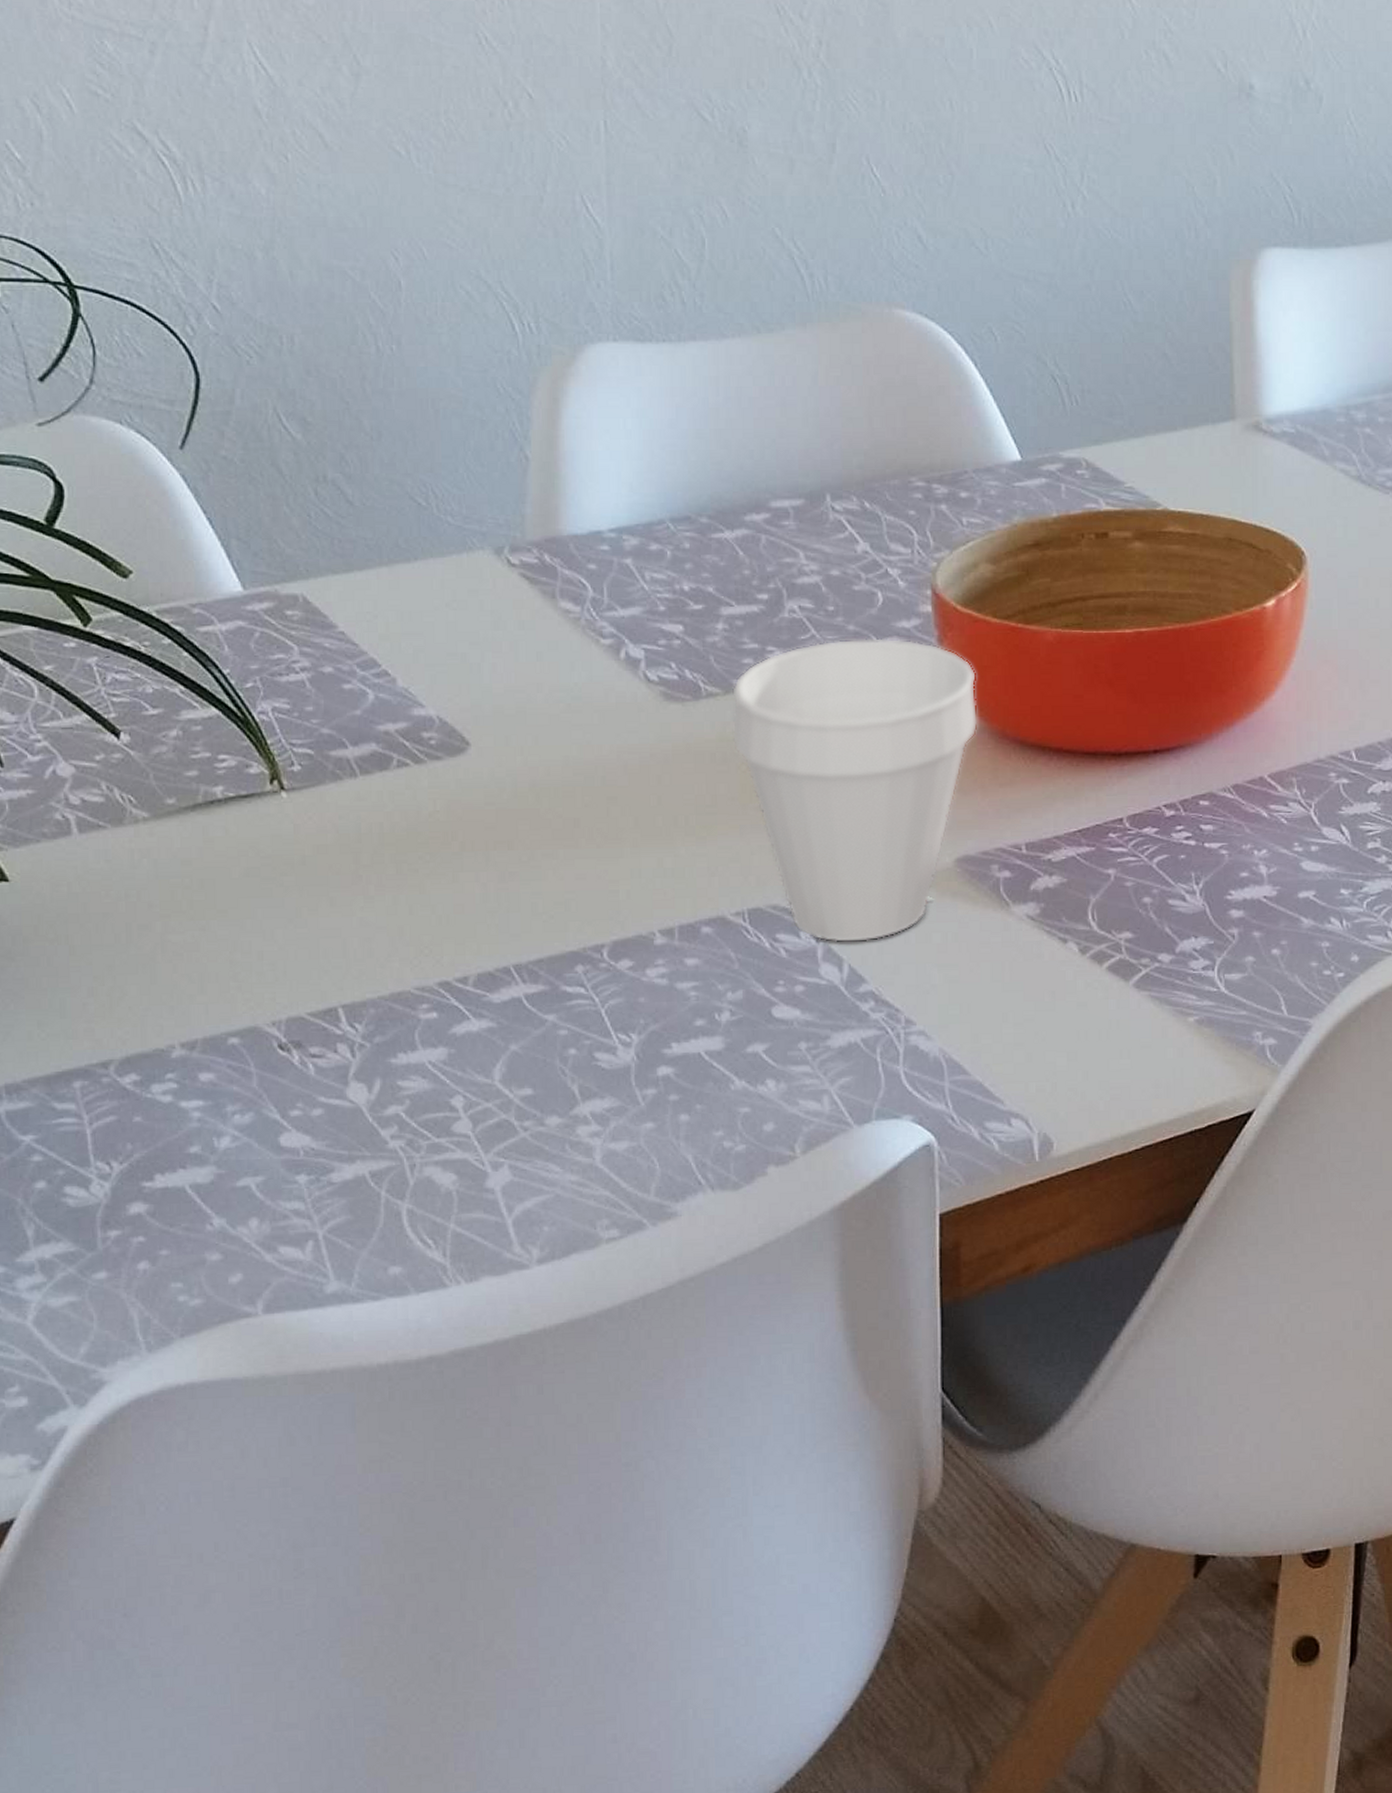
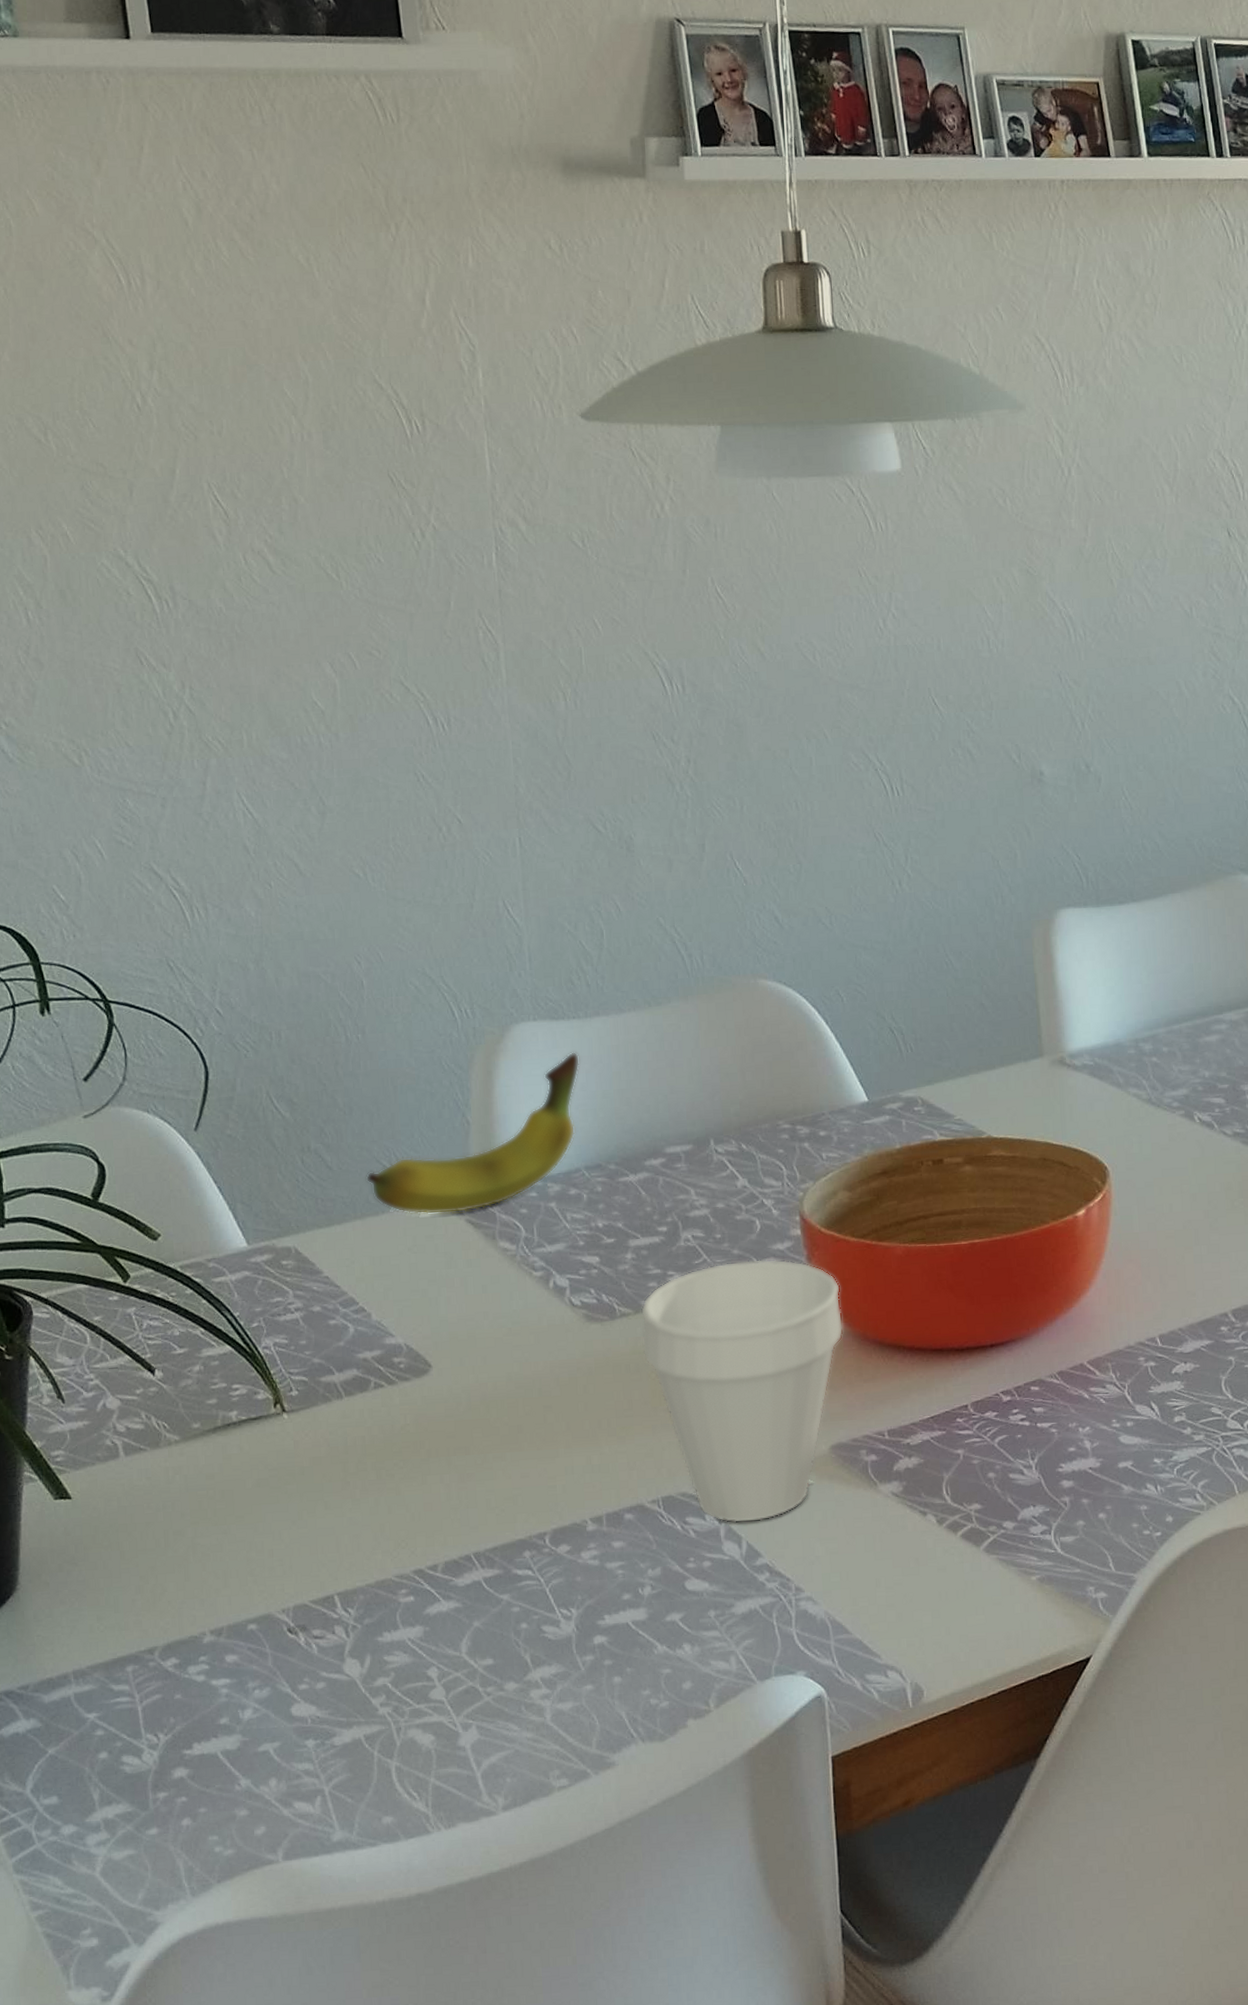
fruit: none [395,381,670,565] -> present [365,1052,580,1215]

